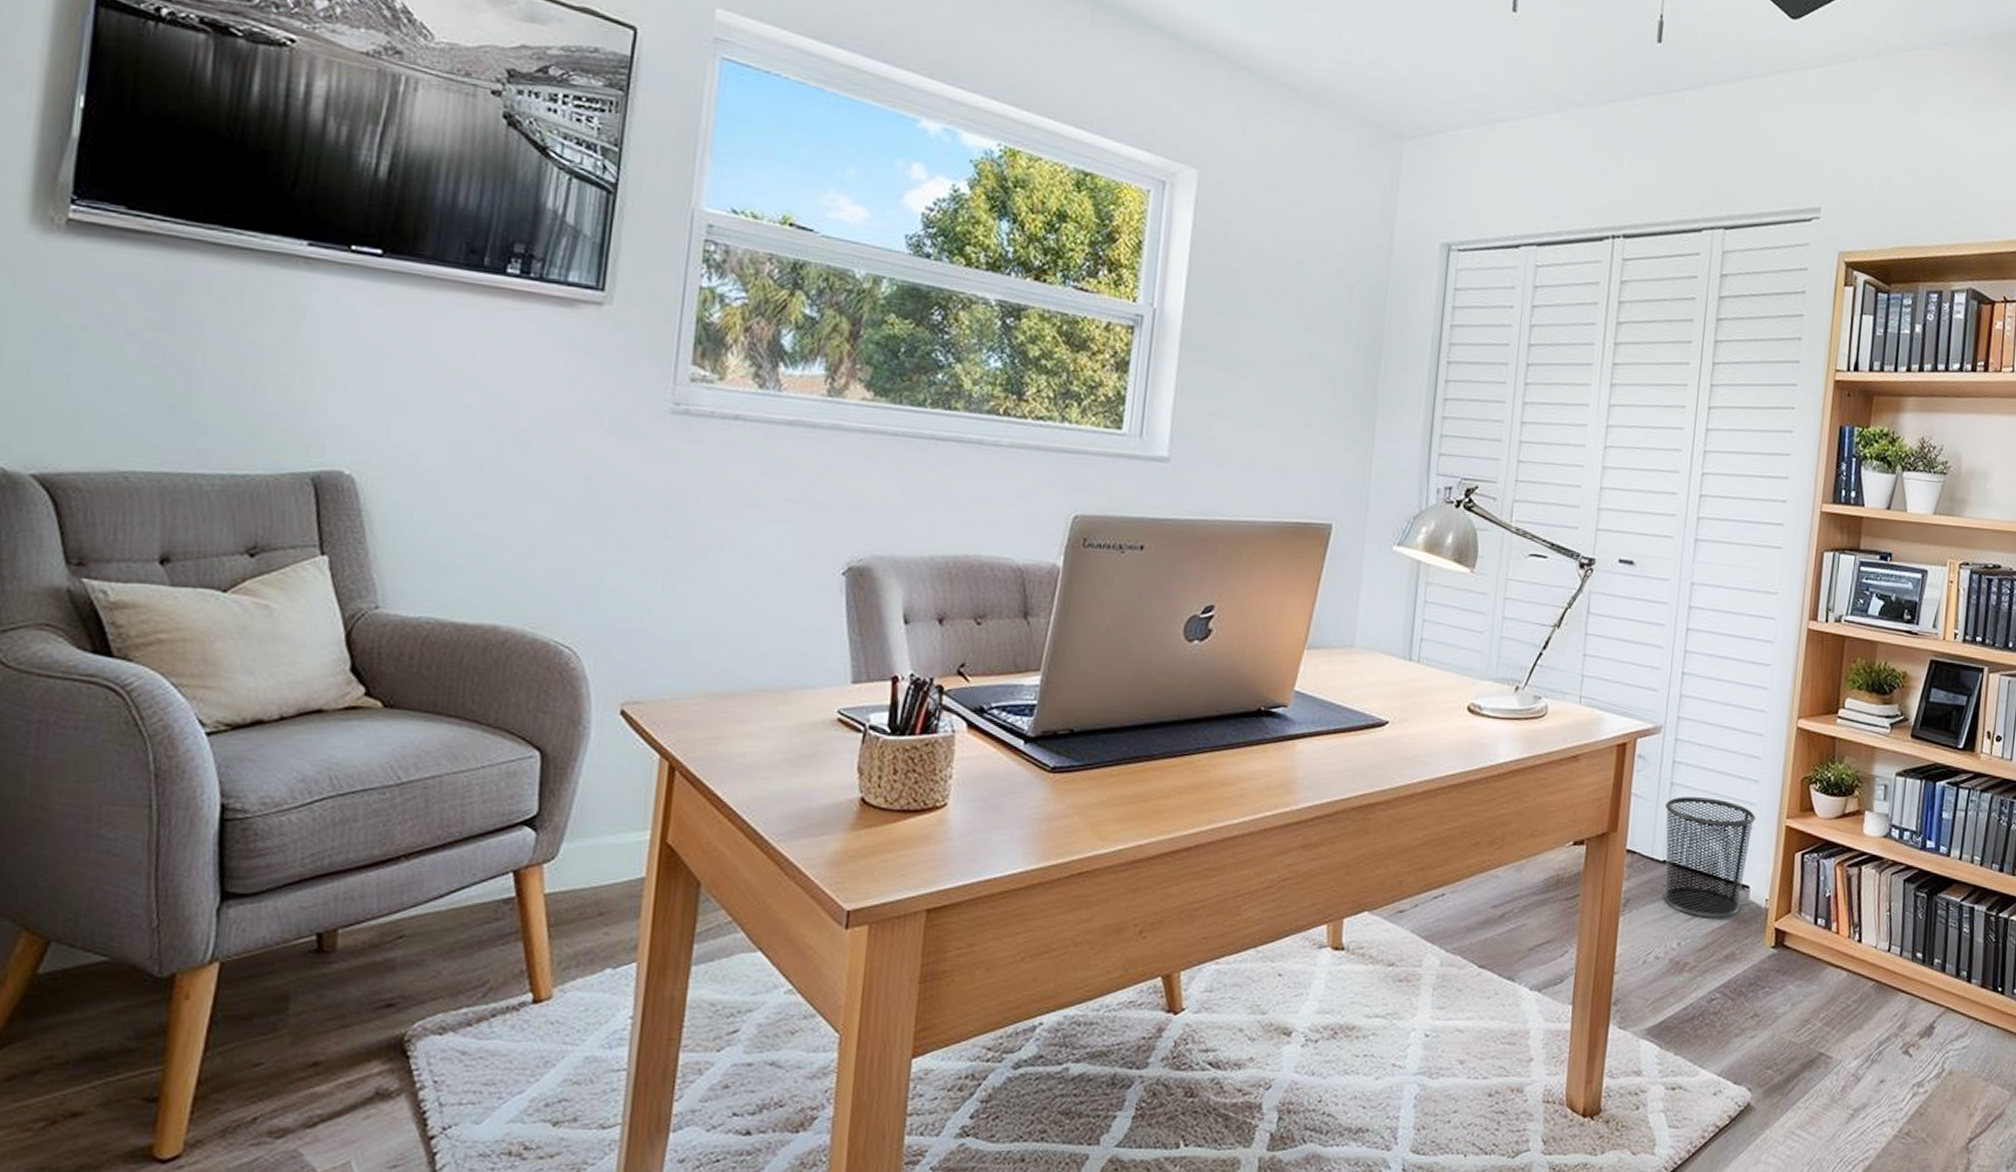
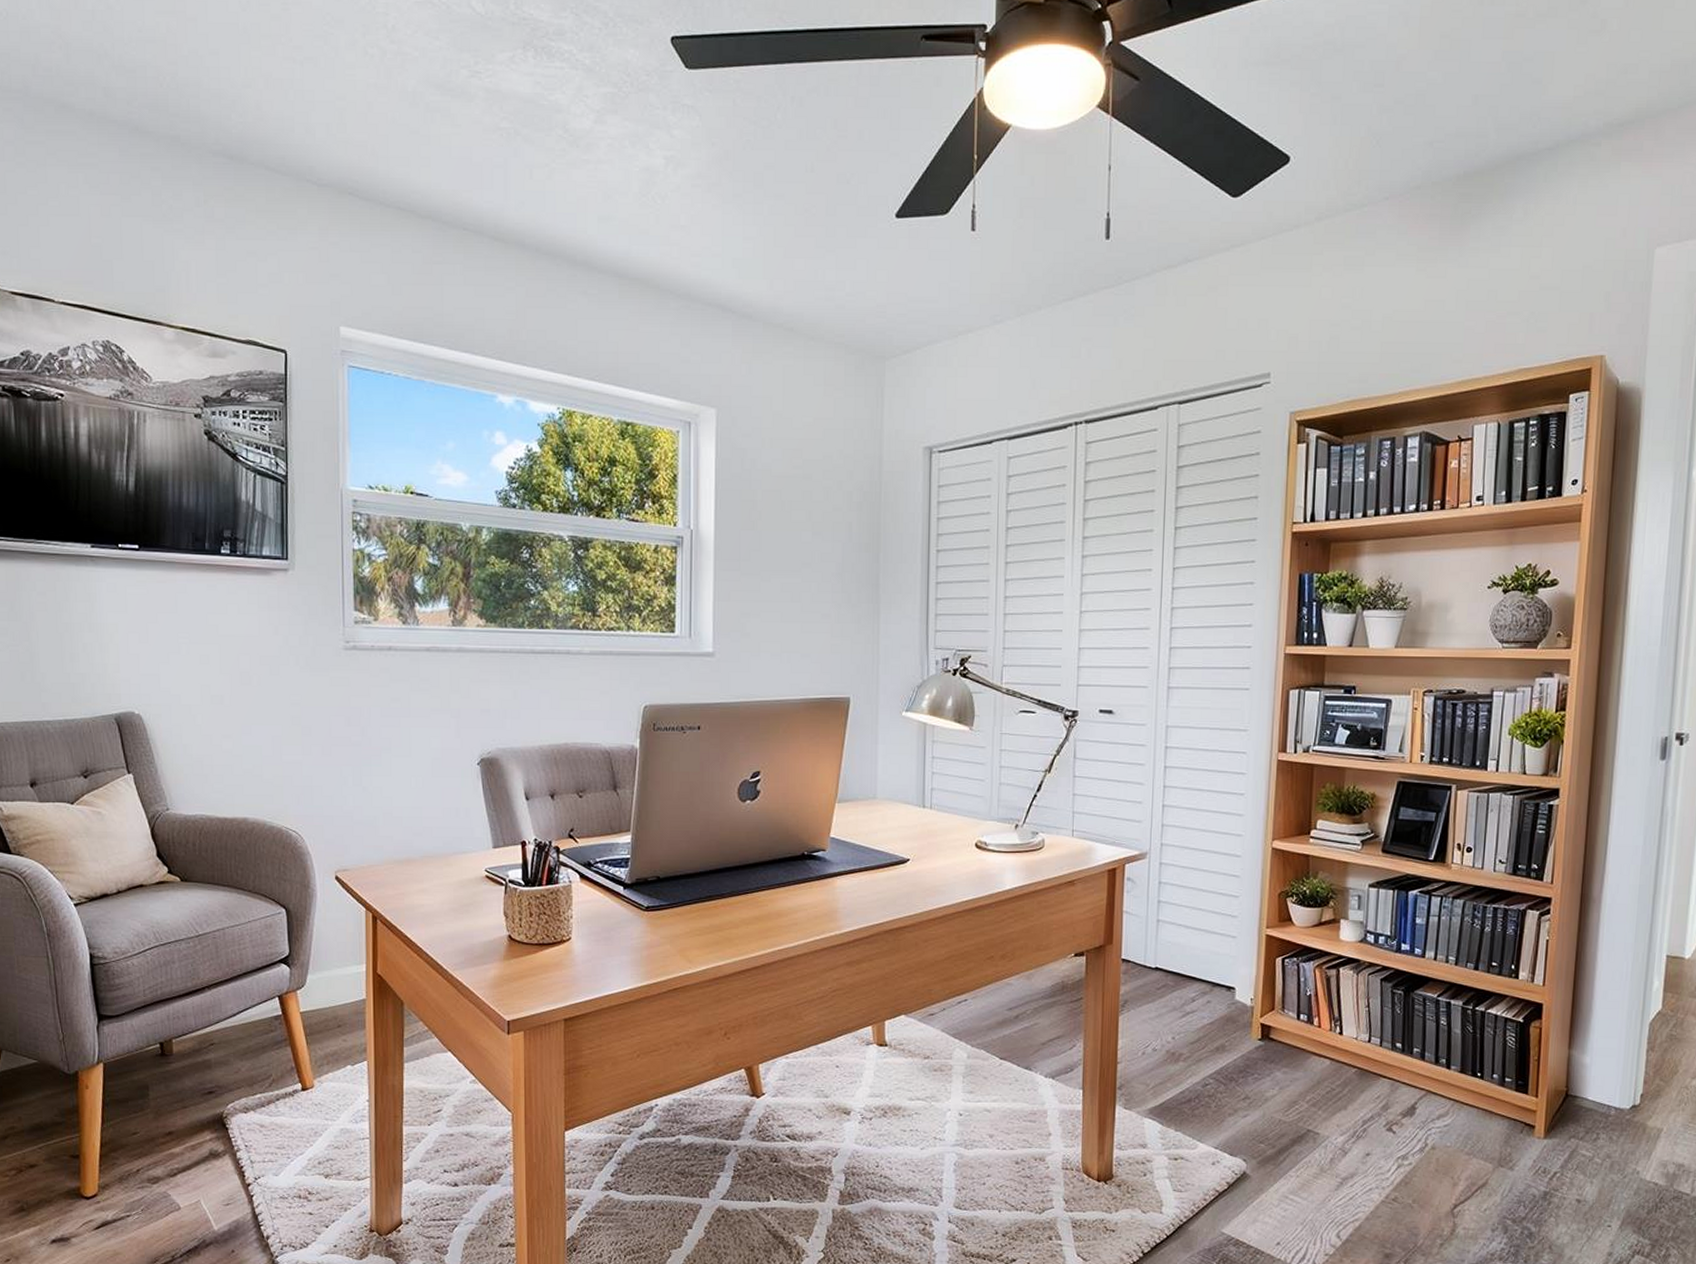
waste bin: present [1662,796,1756,919] -> none [1154,912,1238,1016]

